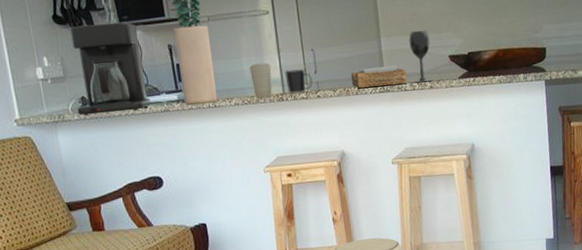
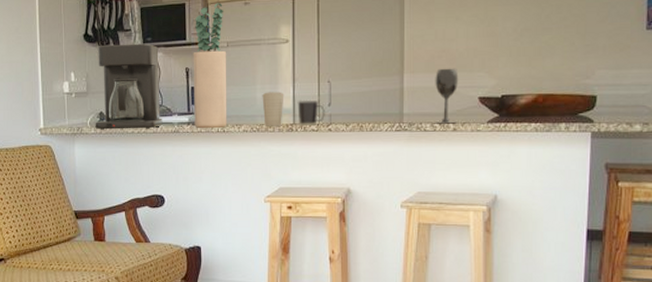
napkin holder: present [351,65,407,89] -> none [366,103,429,125]

